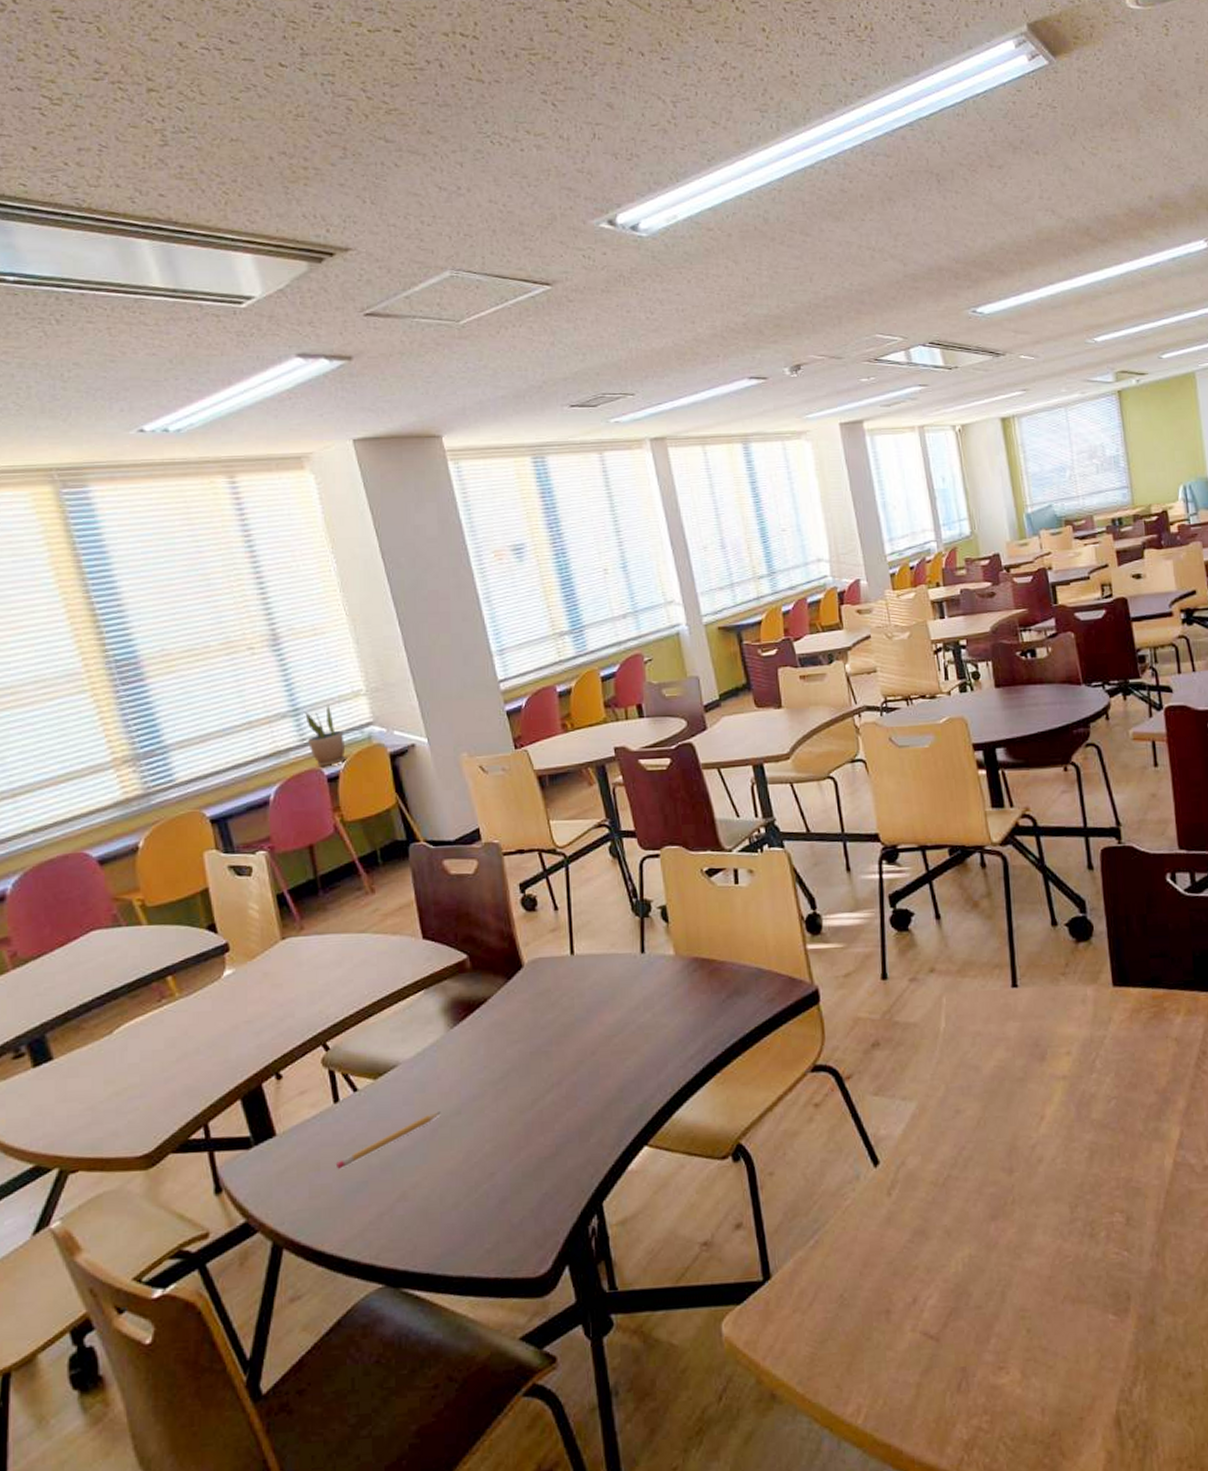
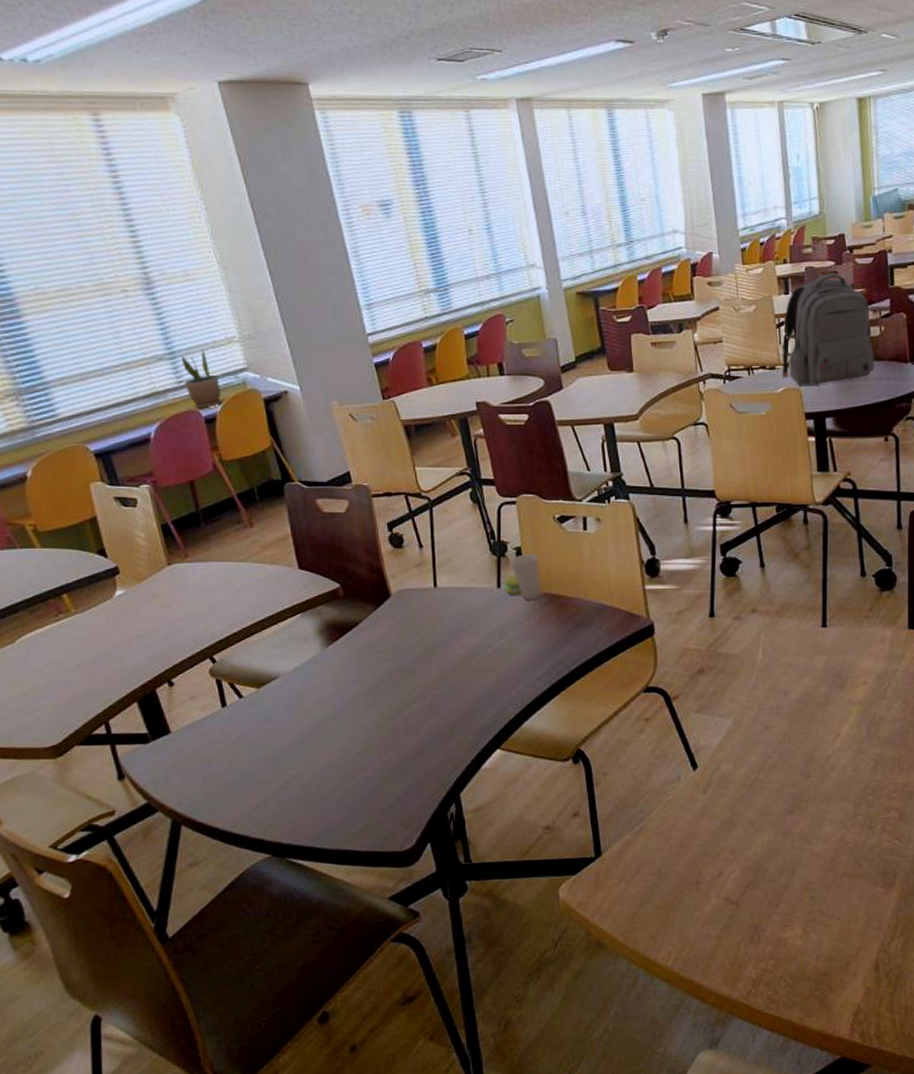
pencil: present [335,1111,441,1169] -> none [225,717,318,762]
cup: none [648,913,691,966] -> present [504,554,542,600]
backpack: none [941,594,1044,714] -> present [782,273,874,385]

